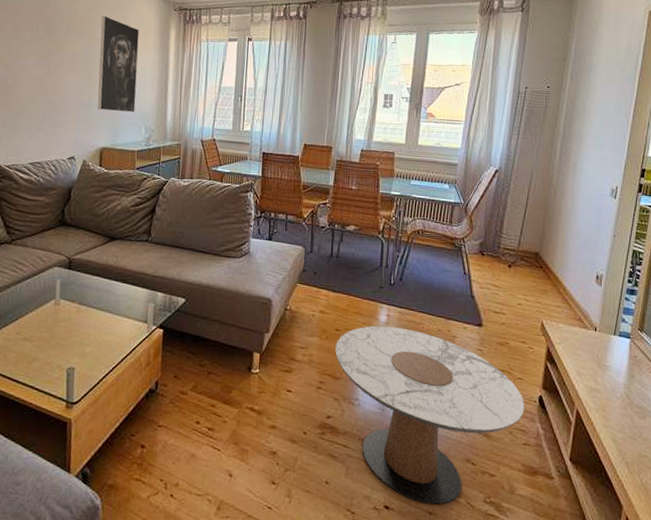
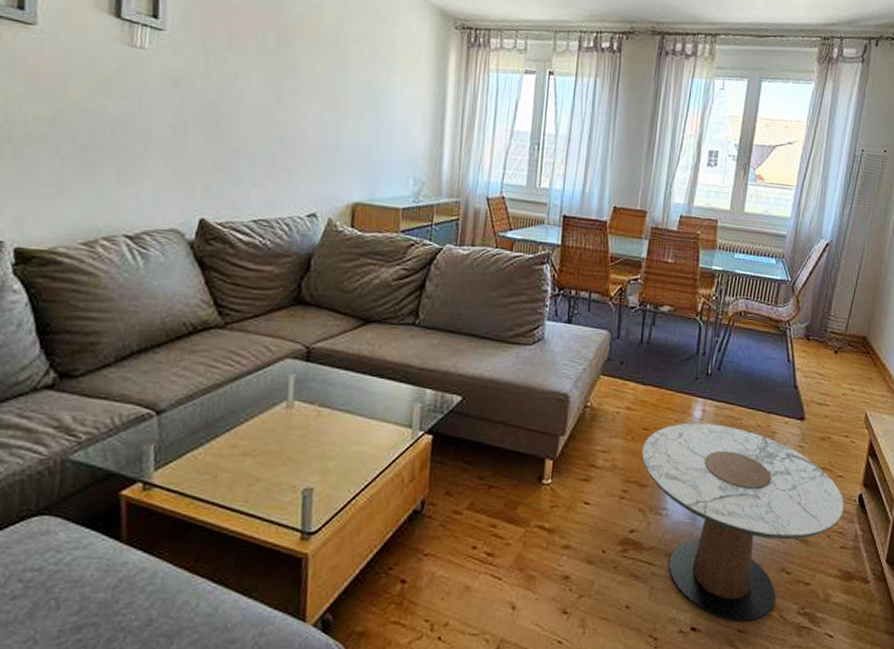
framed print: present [97,15,140,113] -> none [349,27,408,159]

